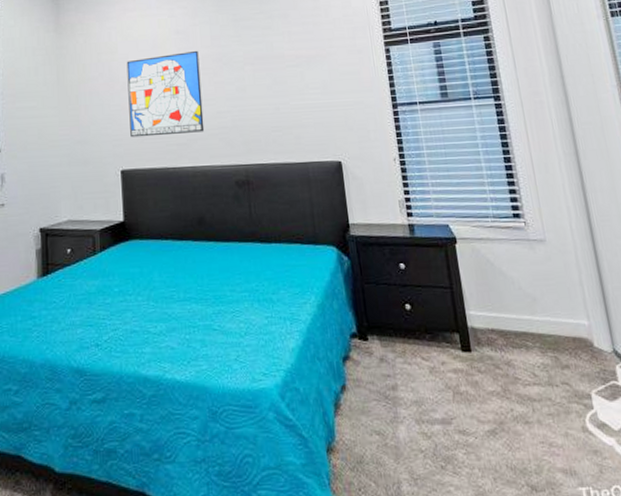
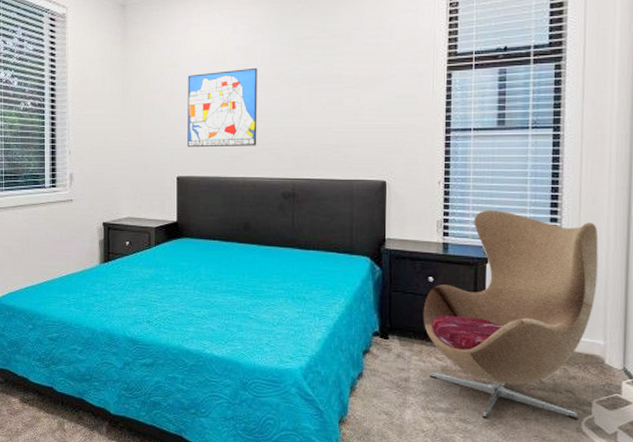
armchair: none [399,185,582,427] -> present [423,210,599,420]

